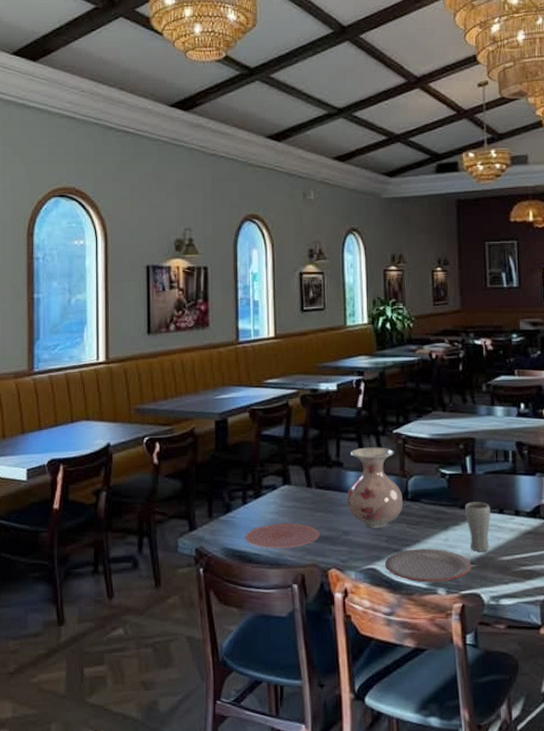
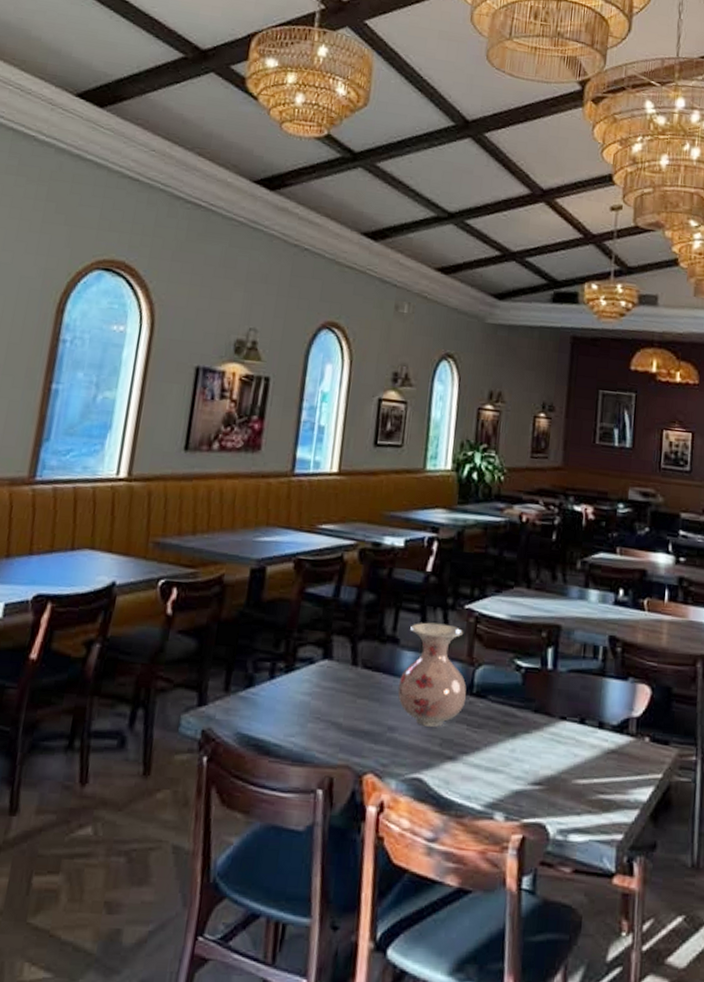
plate: present [244,523,320,548] -> none [265,708,360,742]
plate: present [385,549,472,583] -> none [434,758,540,805]
drinking glass: present [465,502,490,552] -> none [539,705,570,771]

